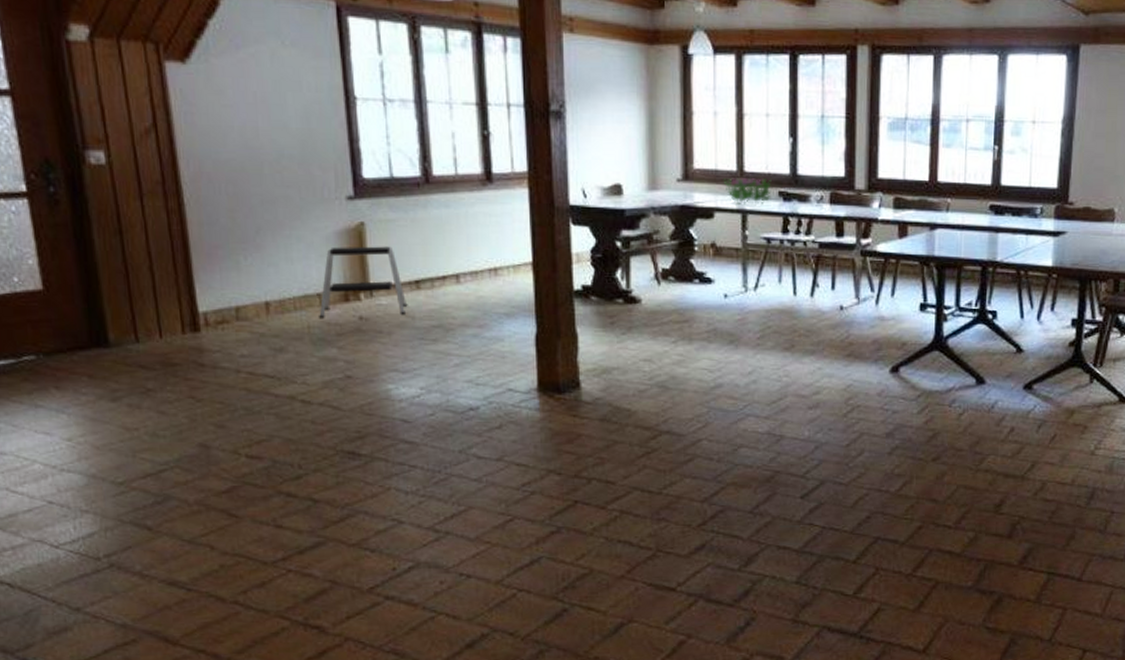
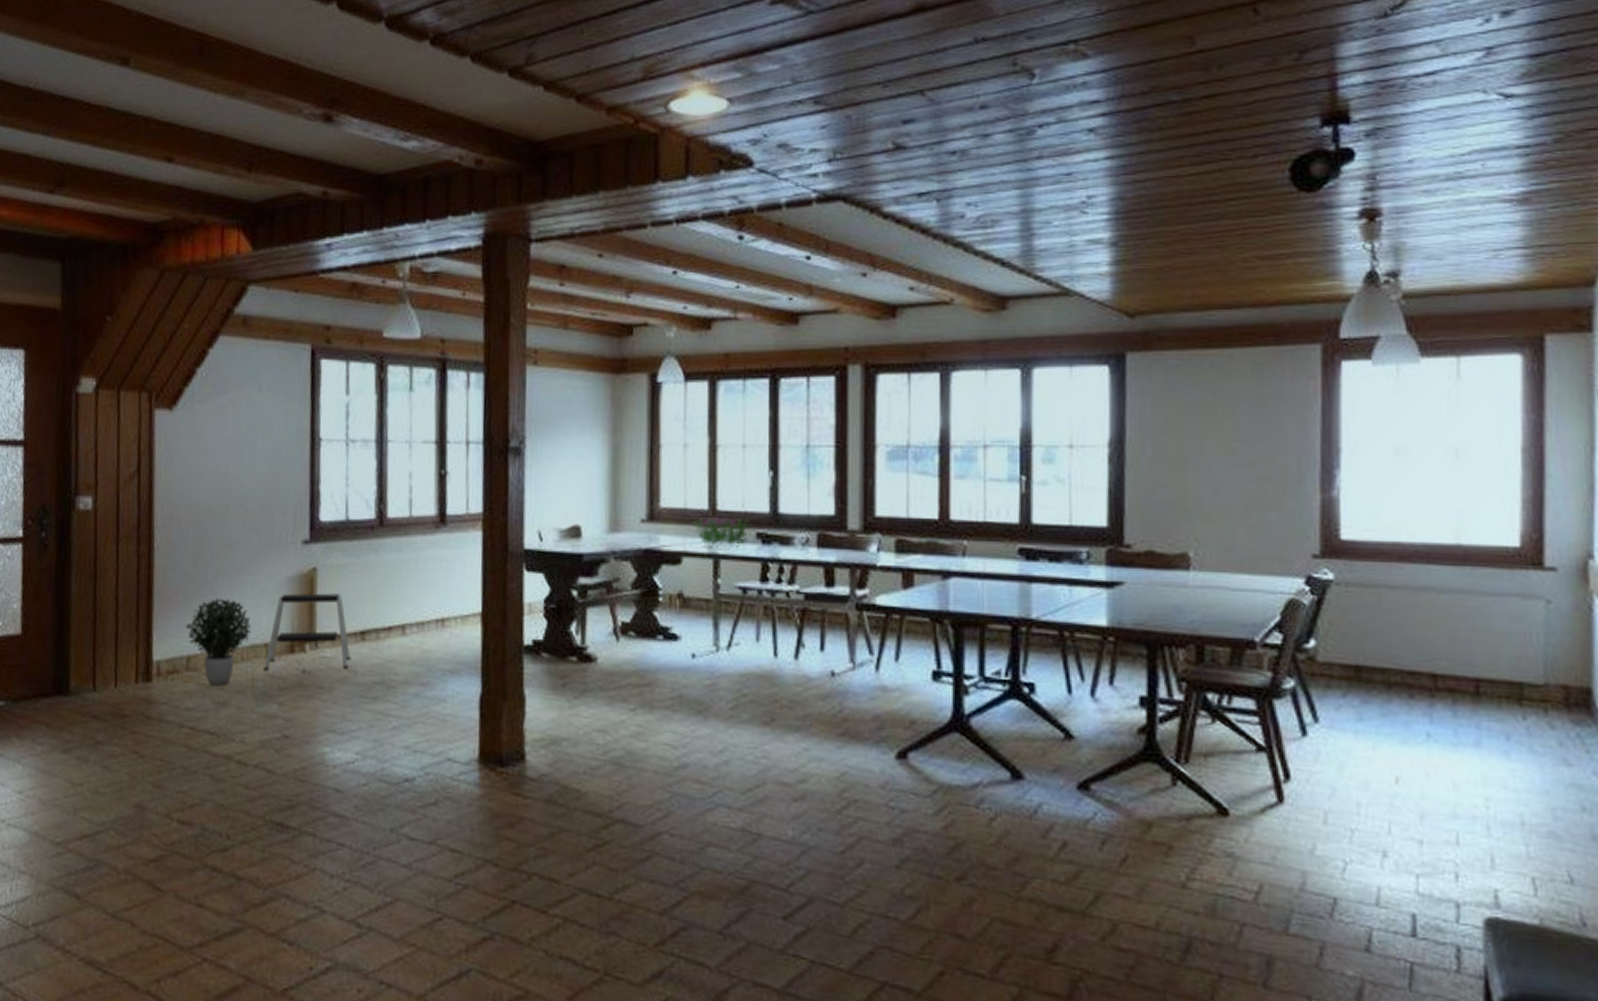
potted plant: none [230,251,303,334] -> present [186,597,252,687]

